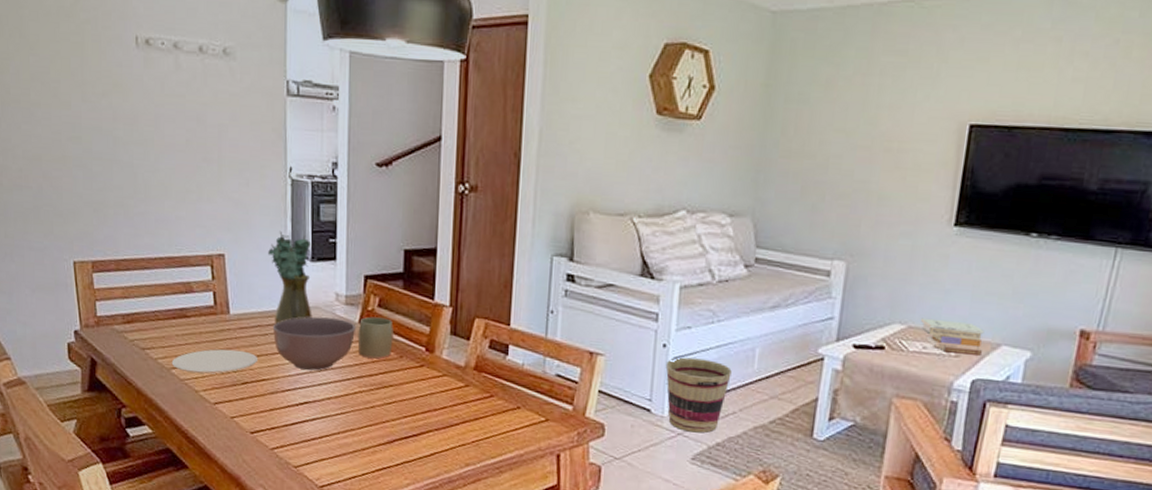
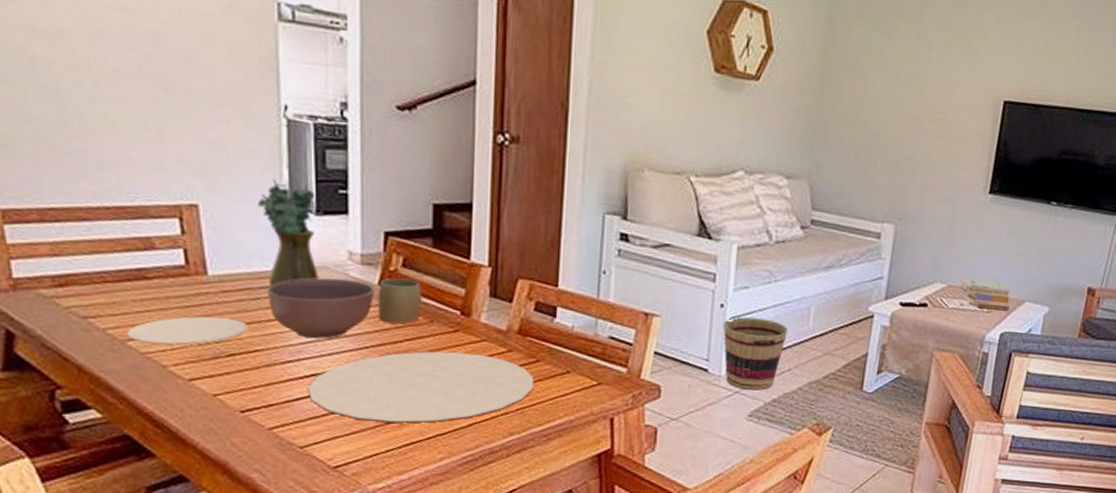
placemat: none [302,384,488,451] -> present [308,351,534,424]

